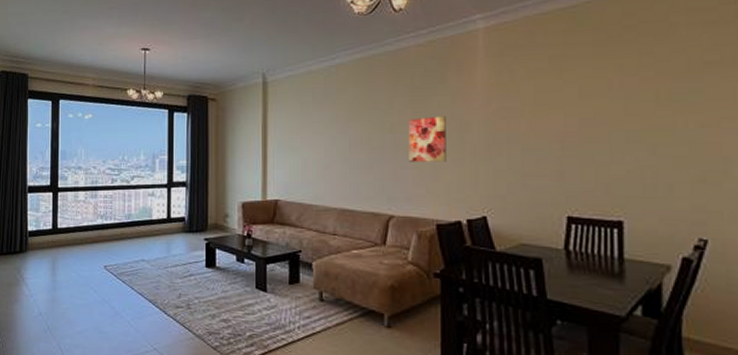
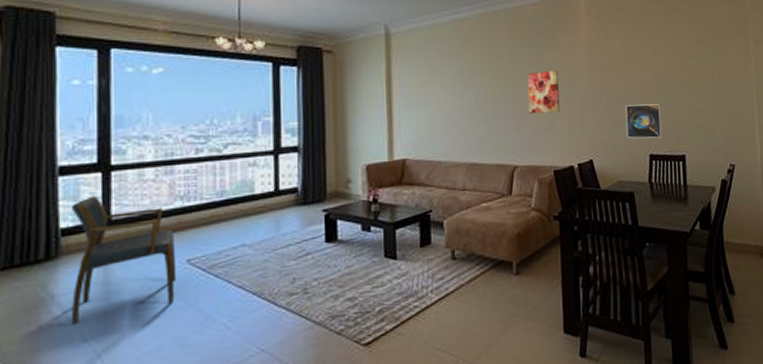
armchair: none [33,209,97,301] -> present [70,195,177,325]
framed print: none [534,156,588,199] -> present [625,104,662,139]

